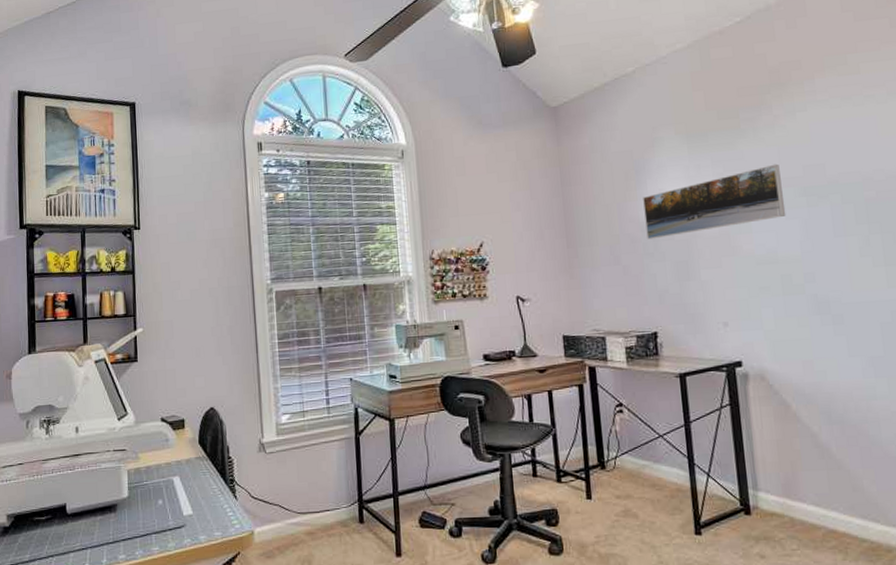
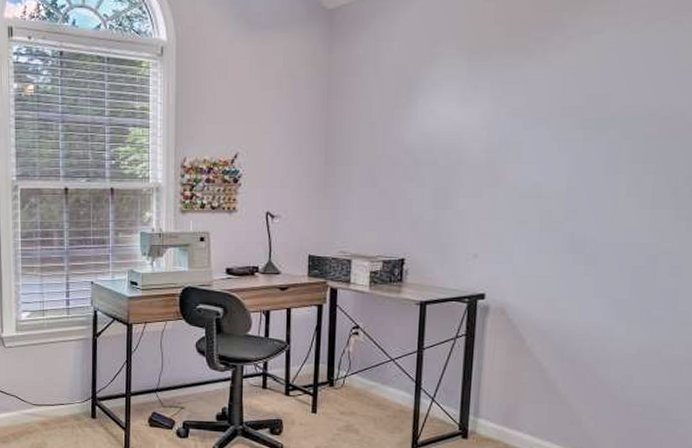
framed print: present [643,163,786,240] -> none [409,90,562,163]

